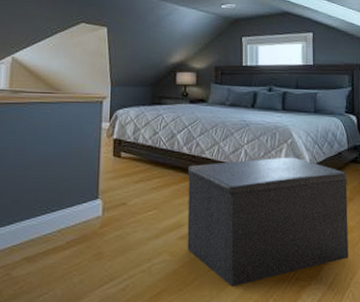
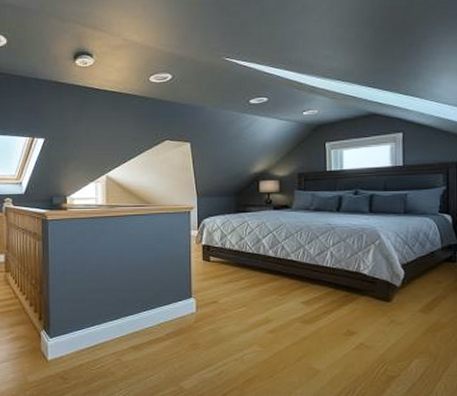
bench: present [187,157,349,287] -> none [274,257,441,375]

